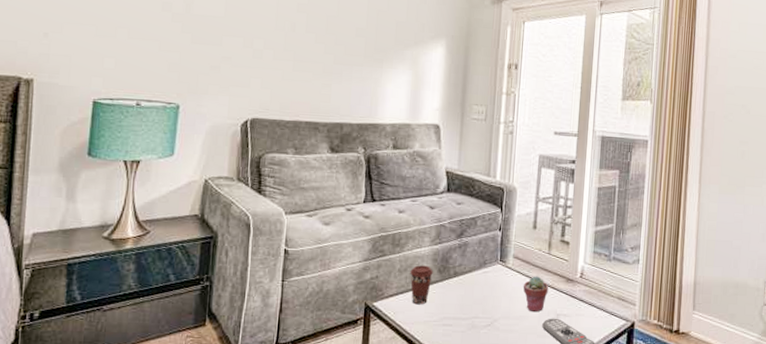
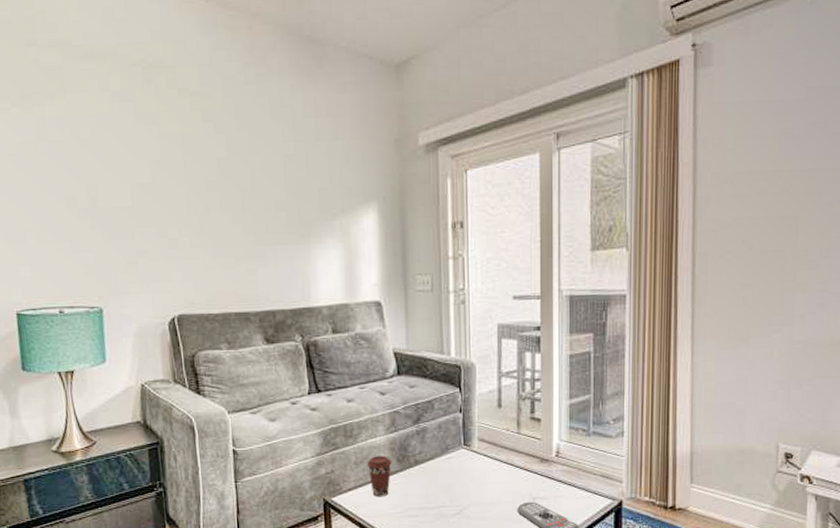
potted succulent: present [523,276,549,311] -> none [492,458,521,496]

